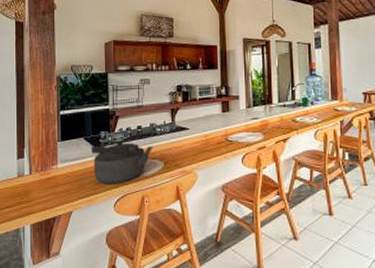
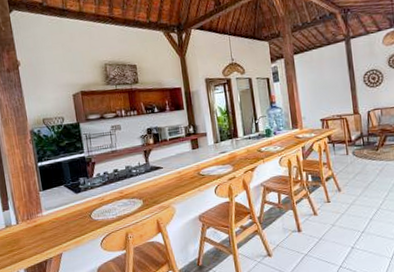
kettle: present [90,141,154,184] -> none [72,185,131,226]

